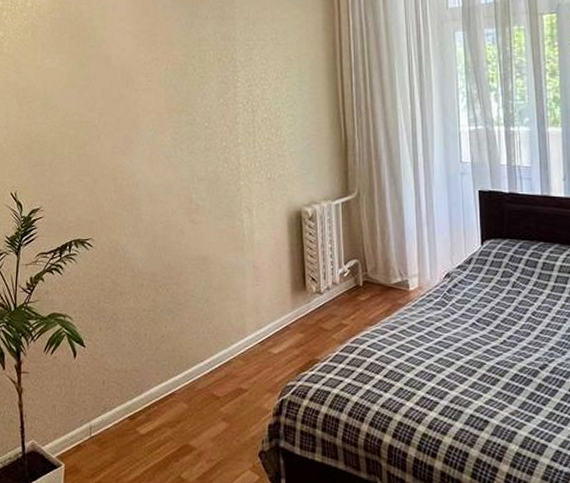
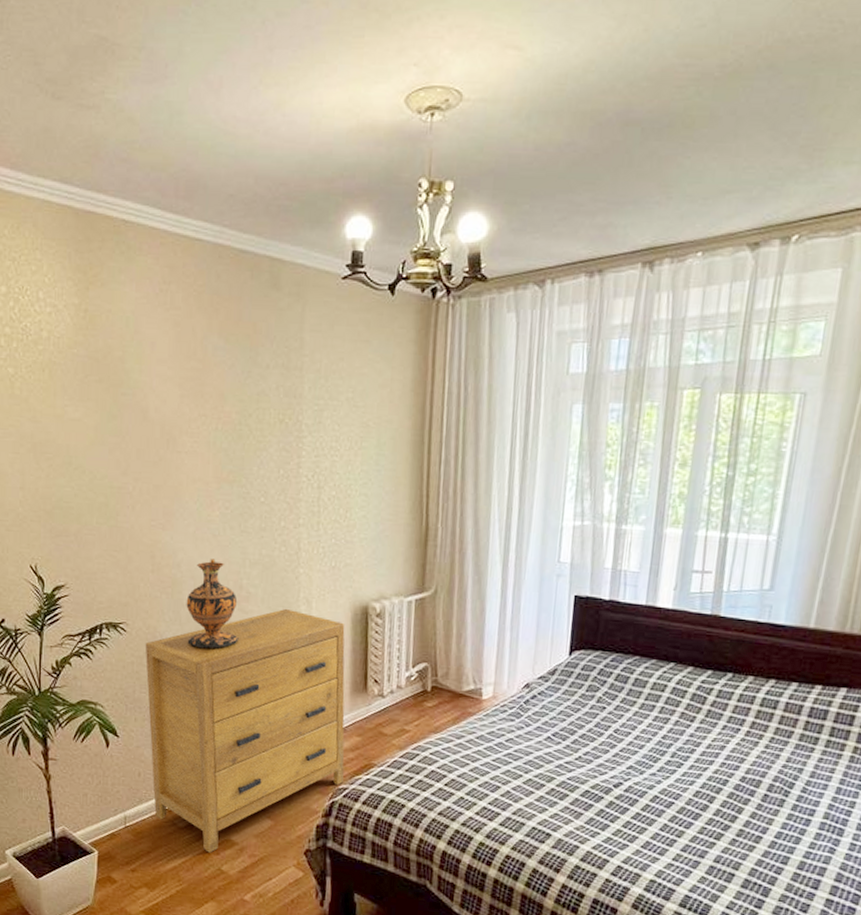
dresser: none [108,217,290,460] -> present [145,608,345,853]
vase: none [144,177,190,259] -> present [186,558,239,649]

